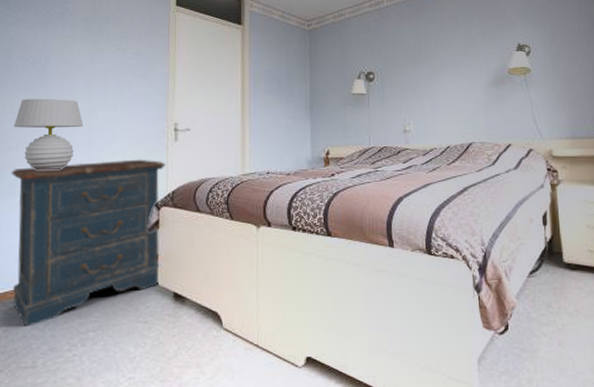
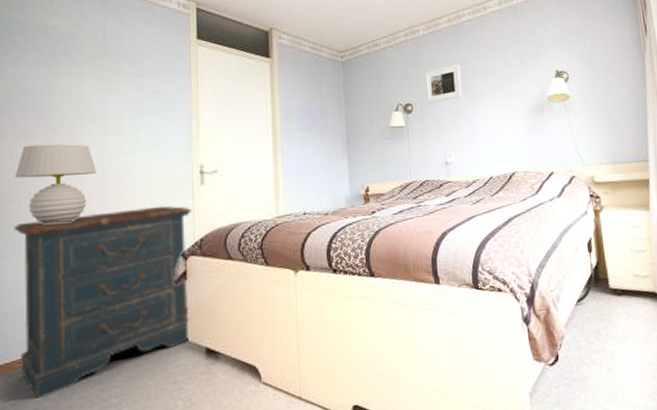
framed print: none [387,36,423,72] -> present [425,64,462,103]

